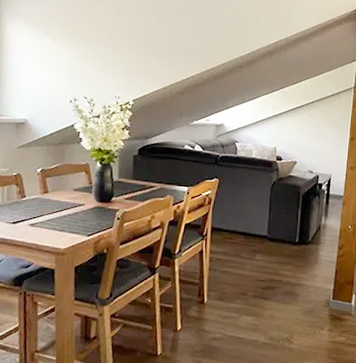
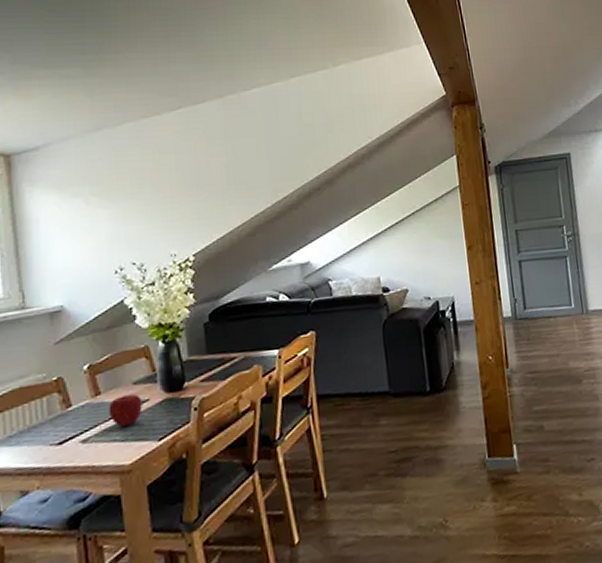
apple: none [52,197,79,221] -> present [108,394,143,427]

